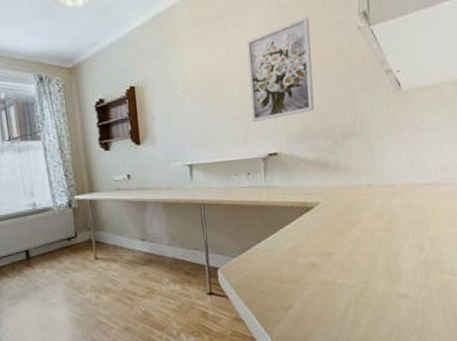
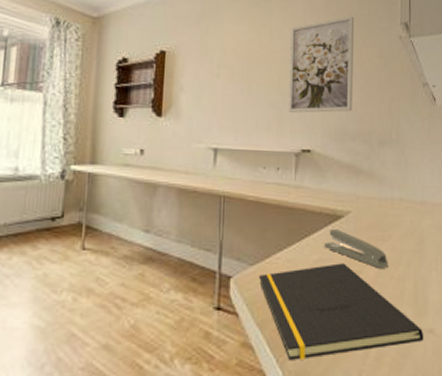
notepad: none [241,247,399,329] -> present [258,263,424,361]
stapler: none [298,219,360,248] -> present [324,230,388,268]

